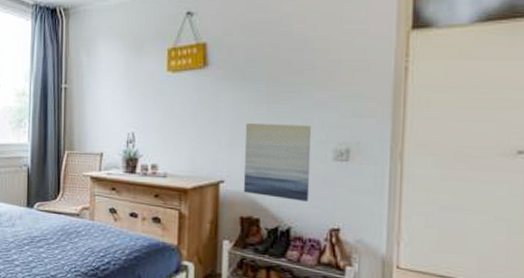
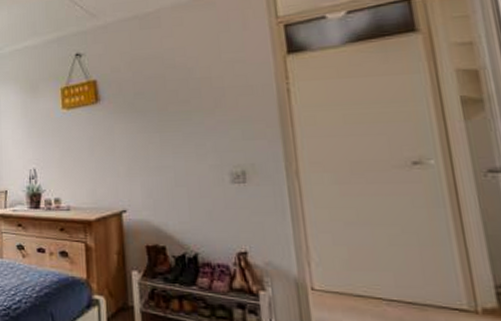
wall art: present [243,123,312,201] -> none [141,151,213,226]

